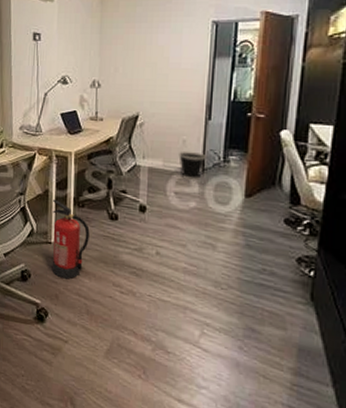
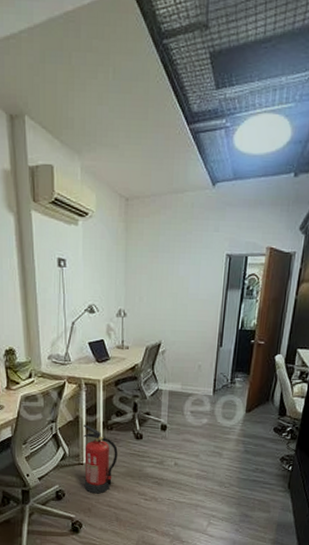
wastebasket: present [179,151,207,181] -> none [195,375,217,401]

